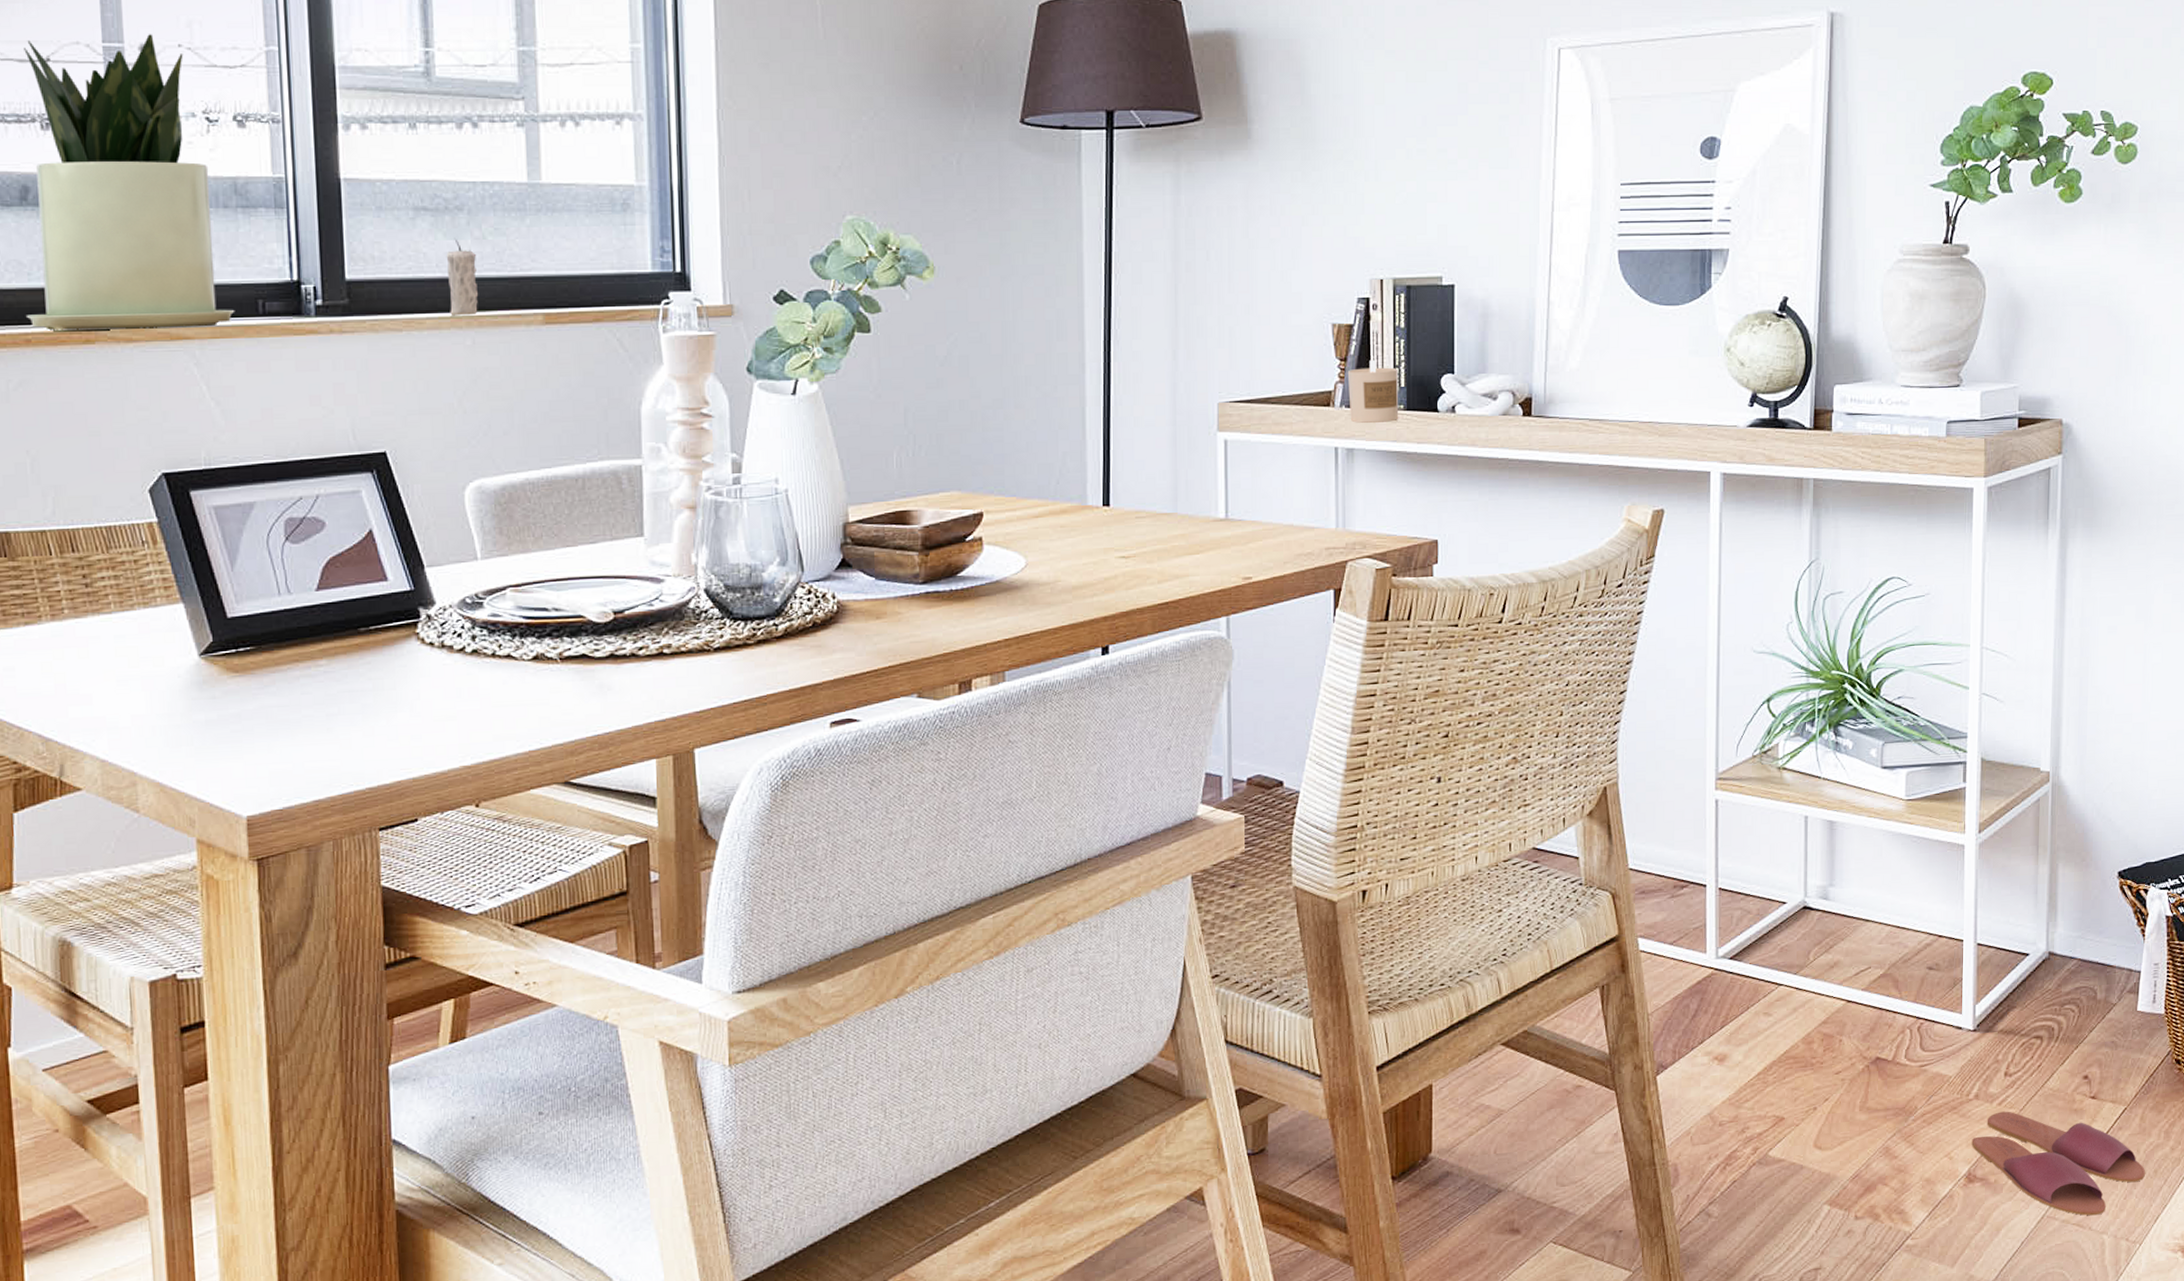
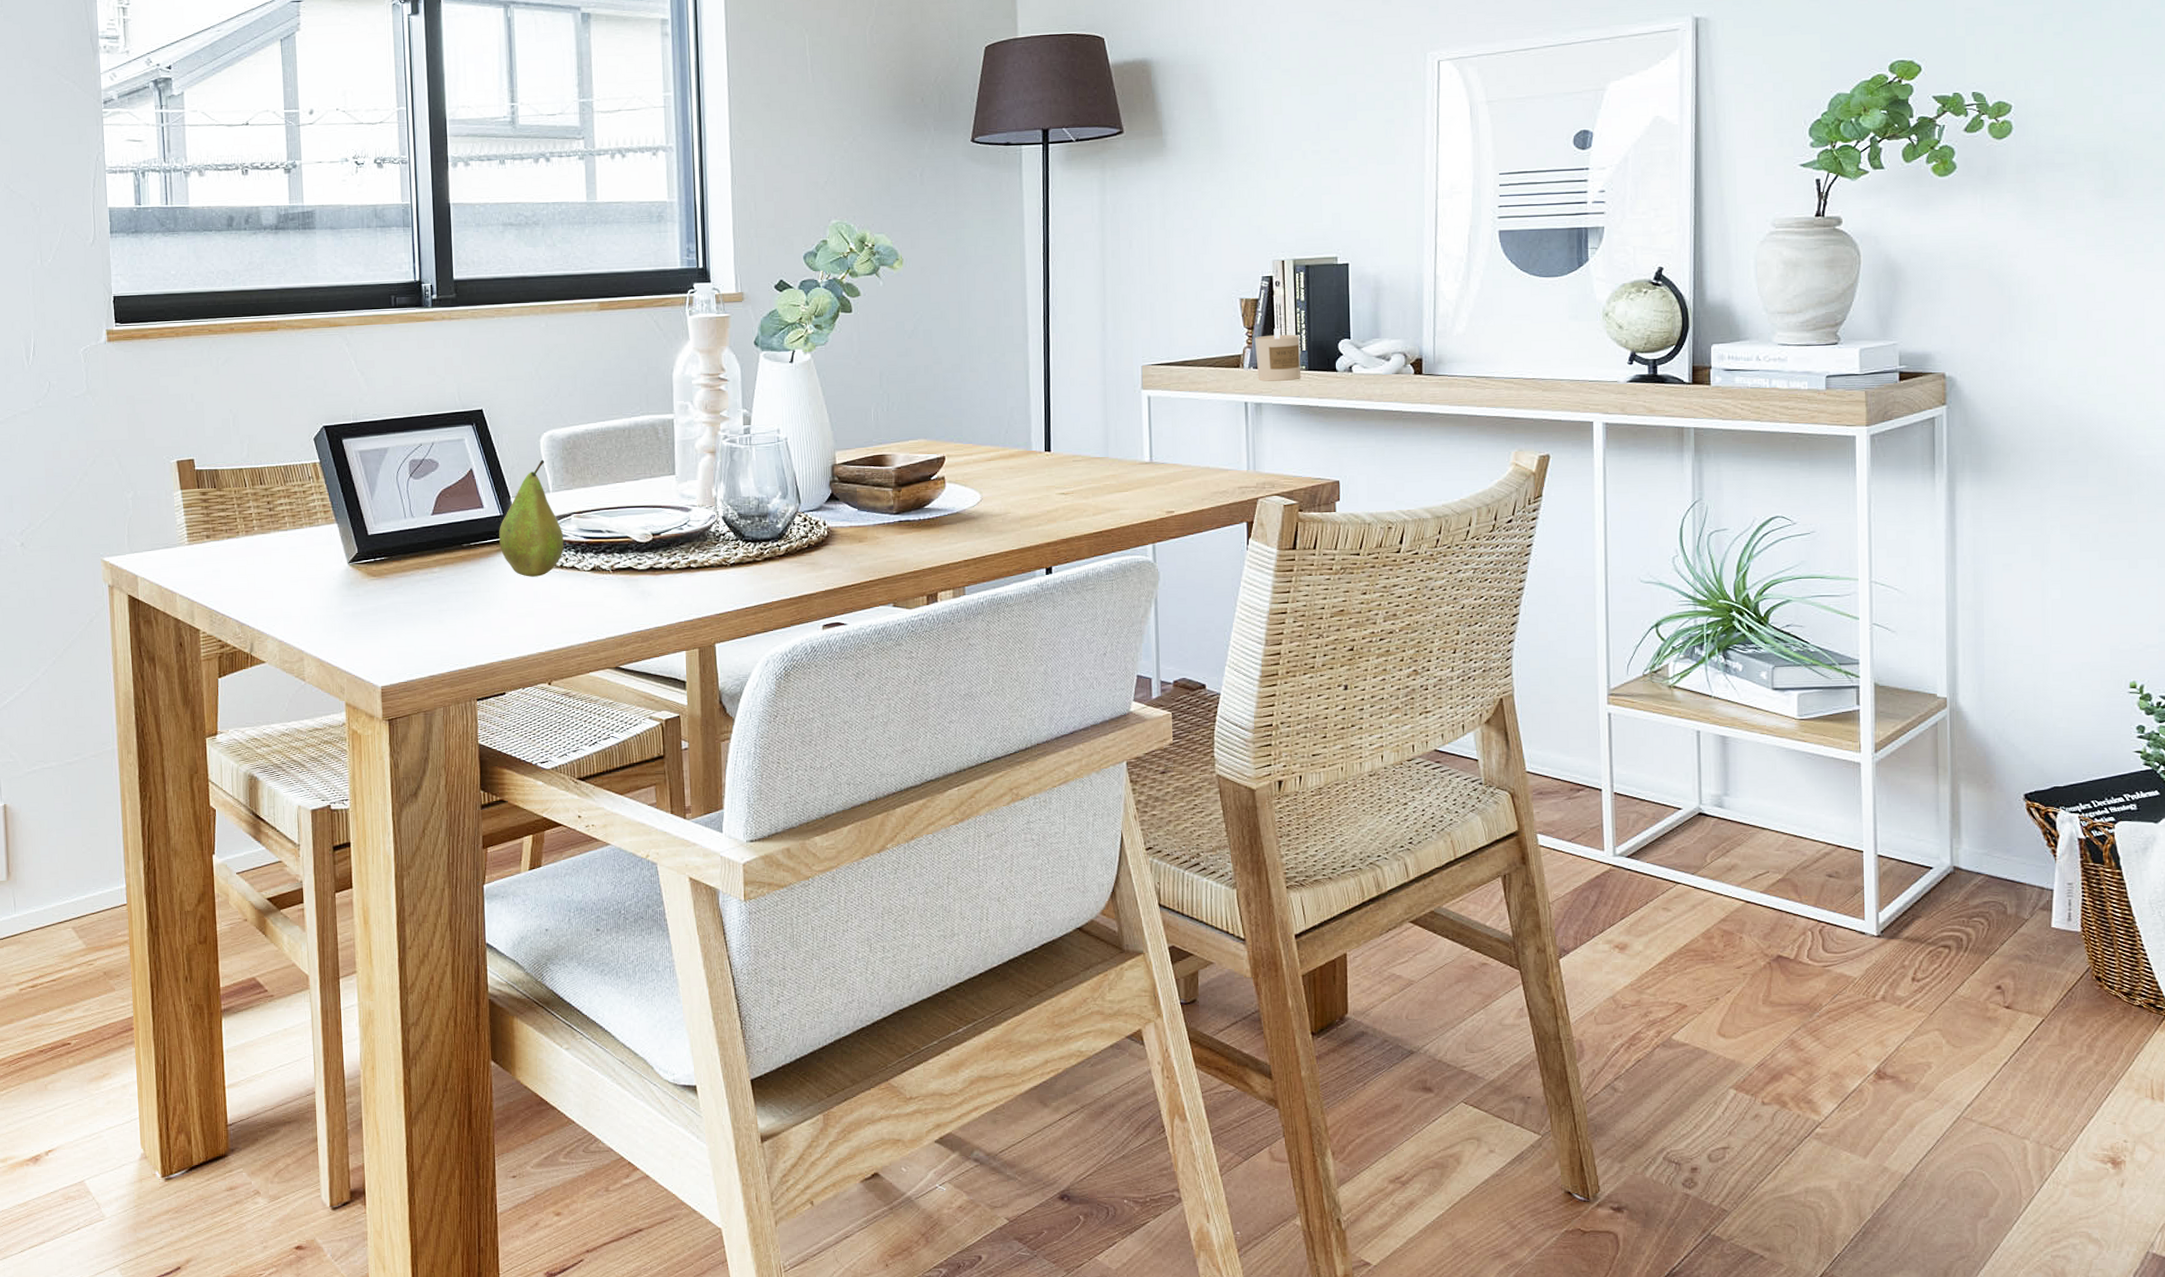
planter: present [24,34,235,332] -> none [230,102,375,322]
fruit: none [409,517,497,669] -> present [499,459,564,577]
candle: present [446,240,479,316] -> none [526,247,551,305]
slippers: present [1971,1111,2145,1216] -> none [1880,1014,2068,1121]

